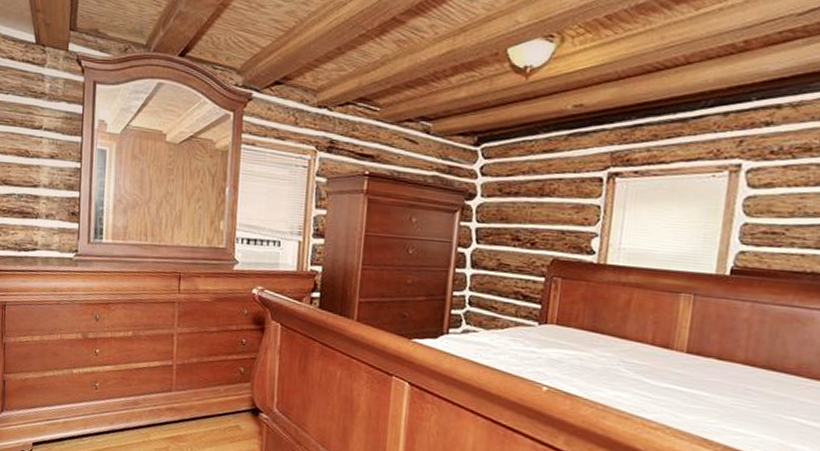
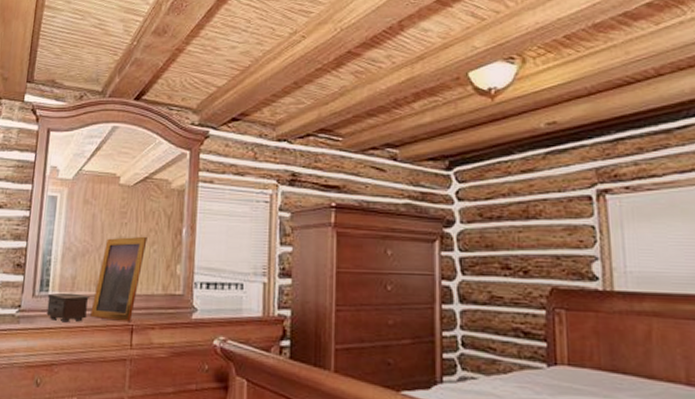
jewelry box: none [101,241,140,268] -> present [46,293,89,323]
picture frame: none [142,192,193,269] -> present [90,236,147,321]

